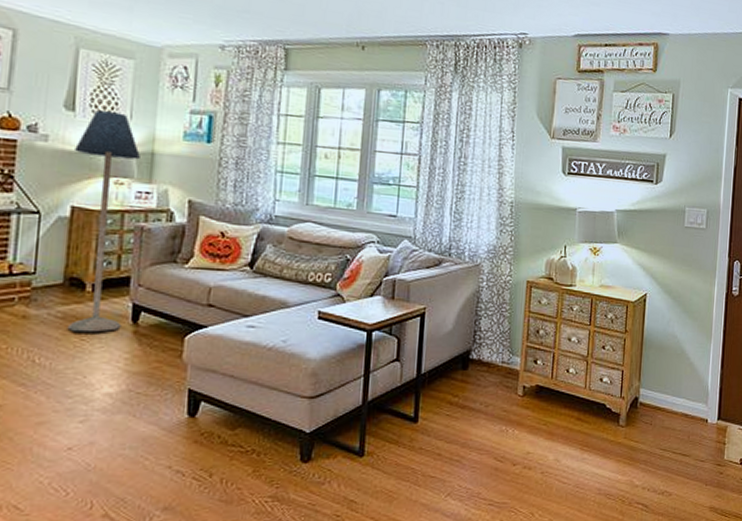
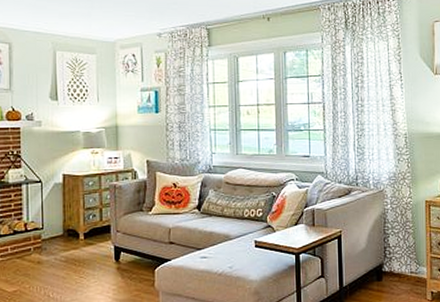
floor lamp: present [67,110,140,333] -> none [61,97,108,272]

